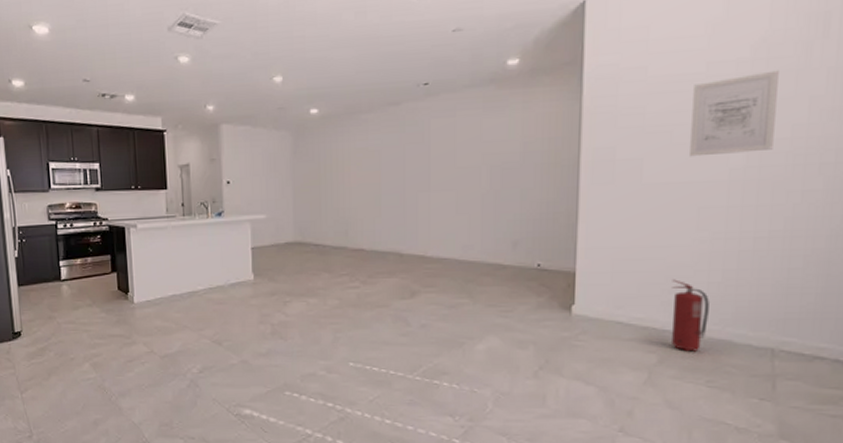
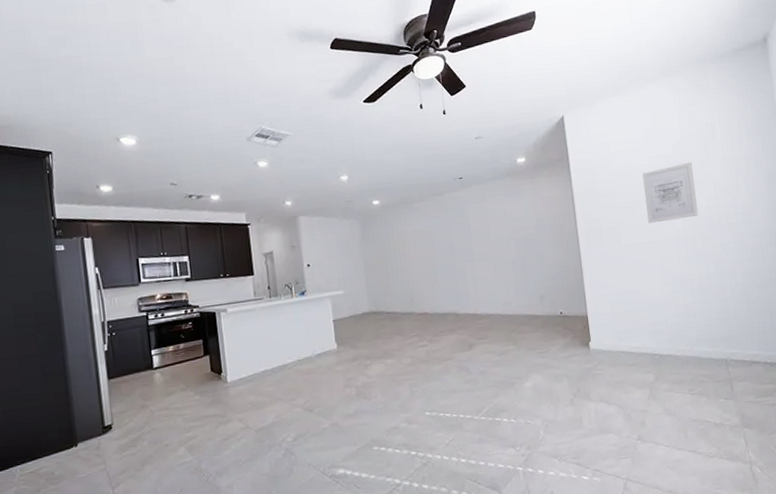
fire extinguisher: present [672,279,709,352] -> none [653,314,682,369]

